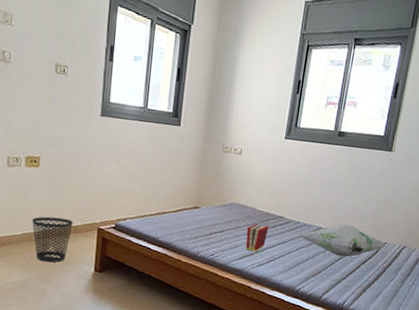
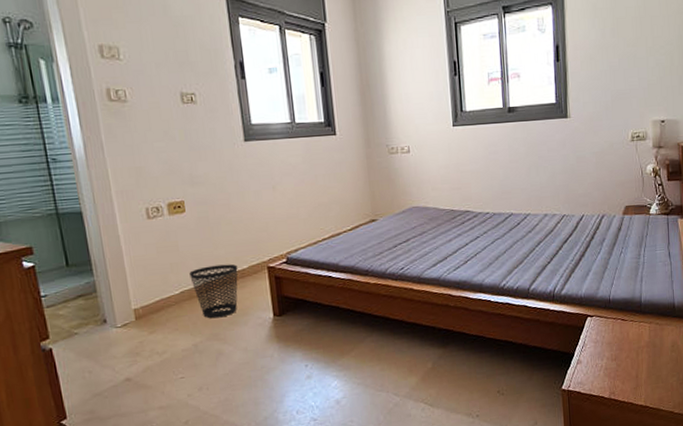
book: present [245,224,269,252] -> none [433,223,457,255]
decorative pillow: present [299,224,387,257] -> none [490,204,585,241]

